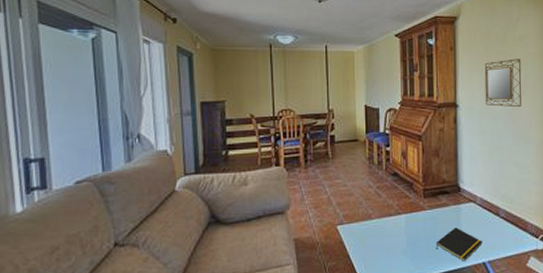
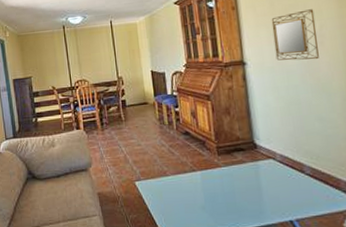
notepad: present [436,227,482,262] -> none [235,184,287,220]

